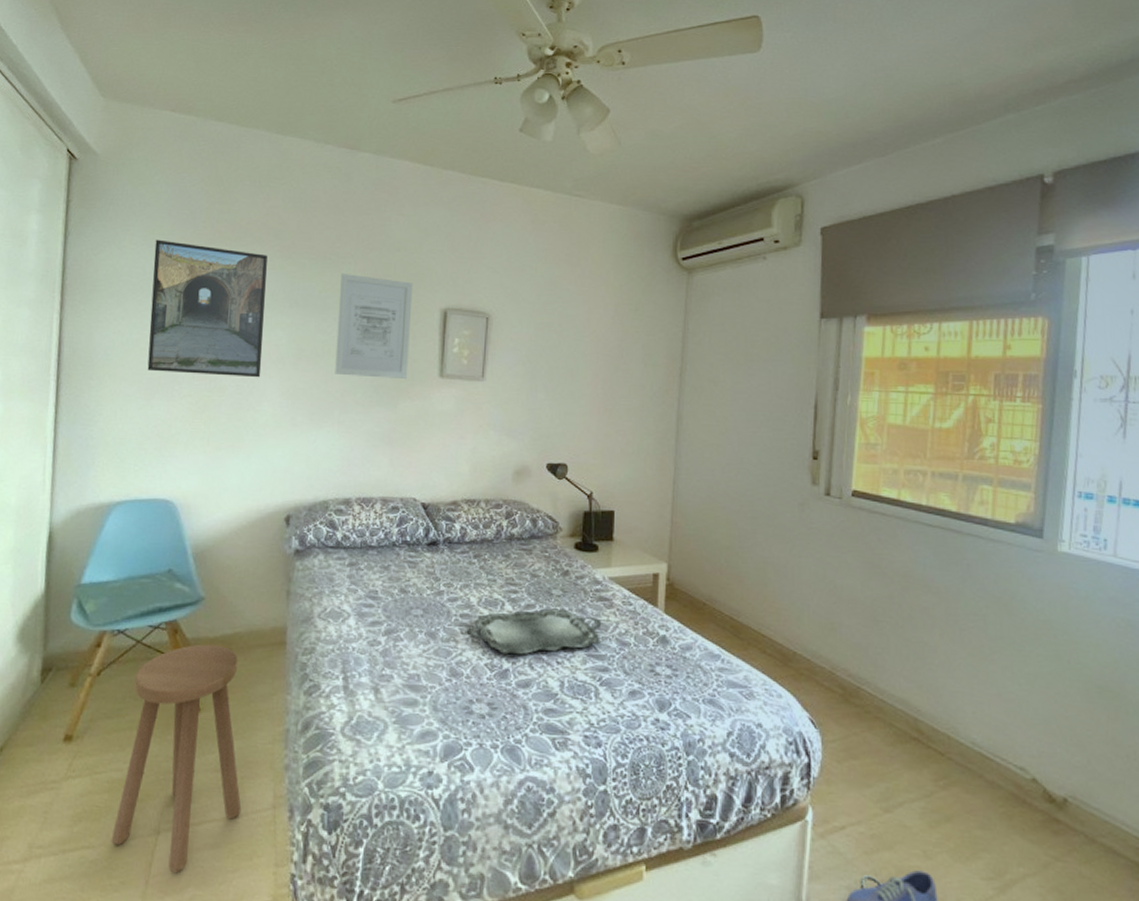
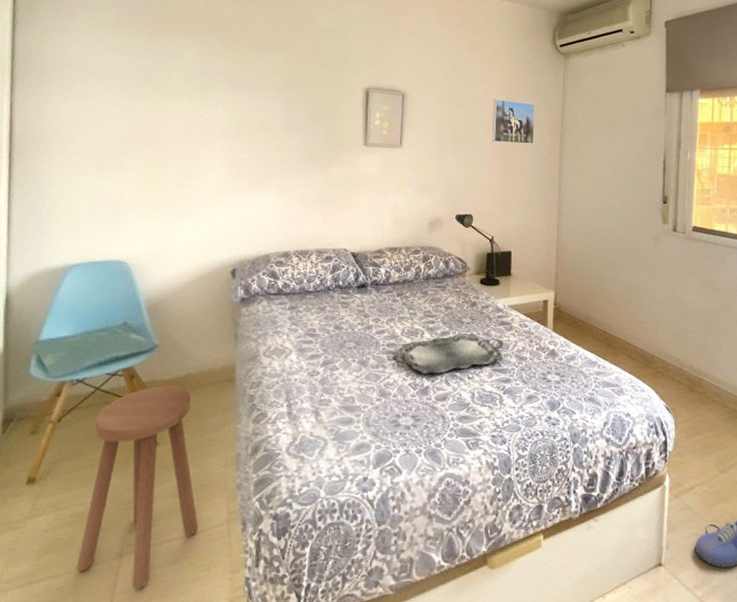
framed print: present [147,239,267,378] -> none [98,28,208,150]
wall art: present [335,273,413,380] -> none [272,58,339,149]
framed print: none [593,323,649,381] -> present [491,99,535,145]

